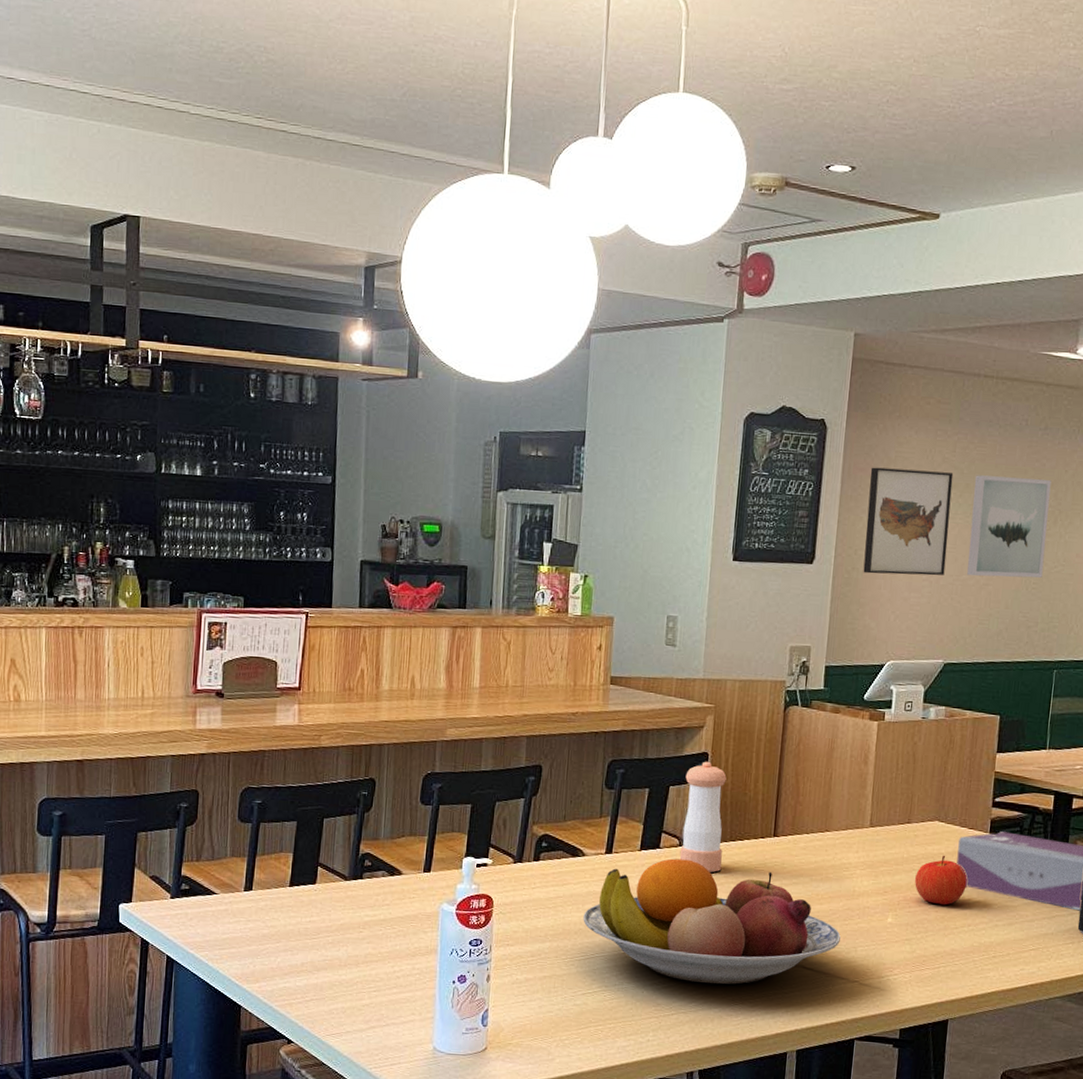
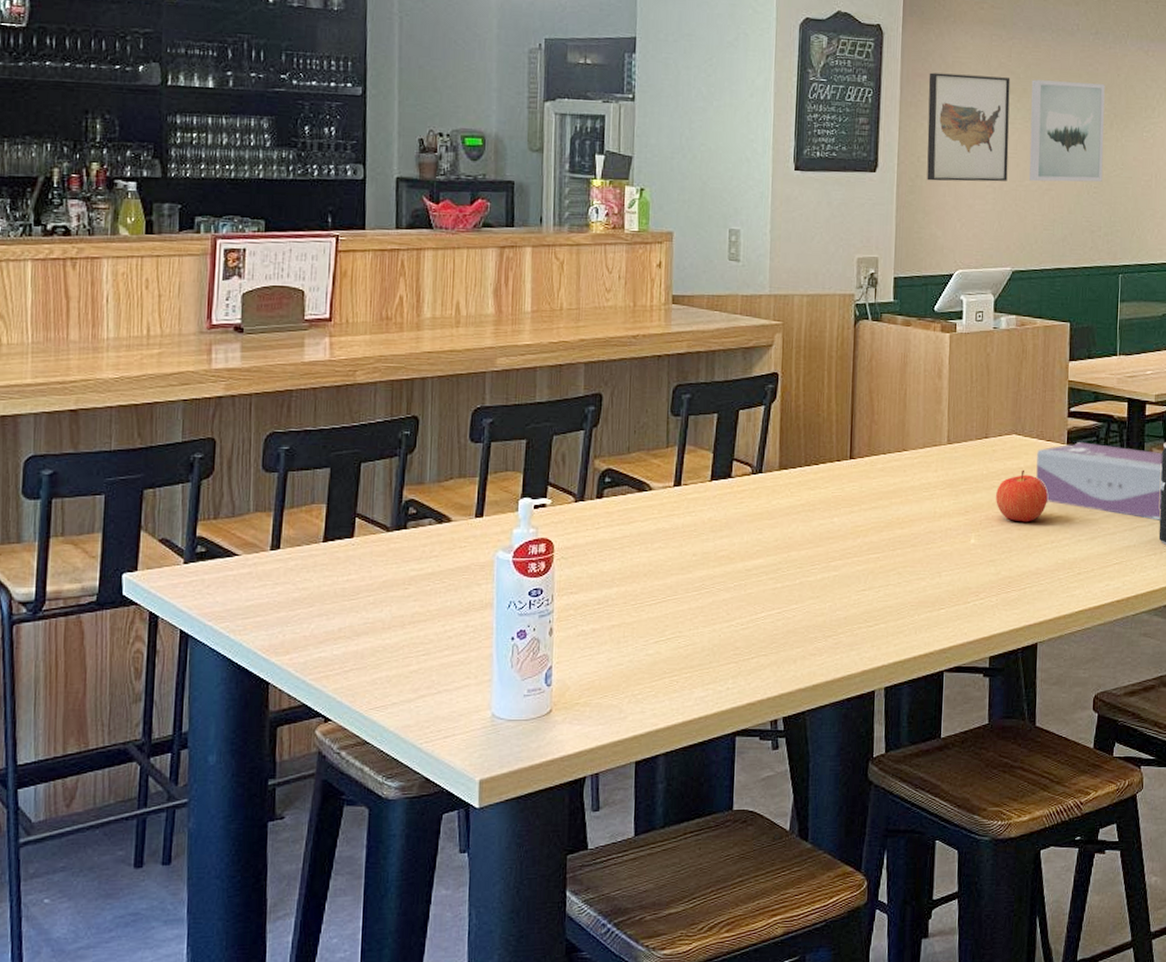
fruit bowl: present [583,858,841,985] -> none [652,488,924,622]
pepper shaker: present [679,761,727,873] -> none [753,382,798,501]

